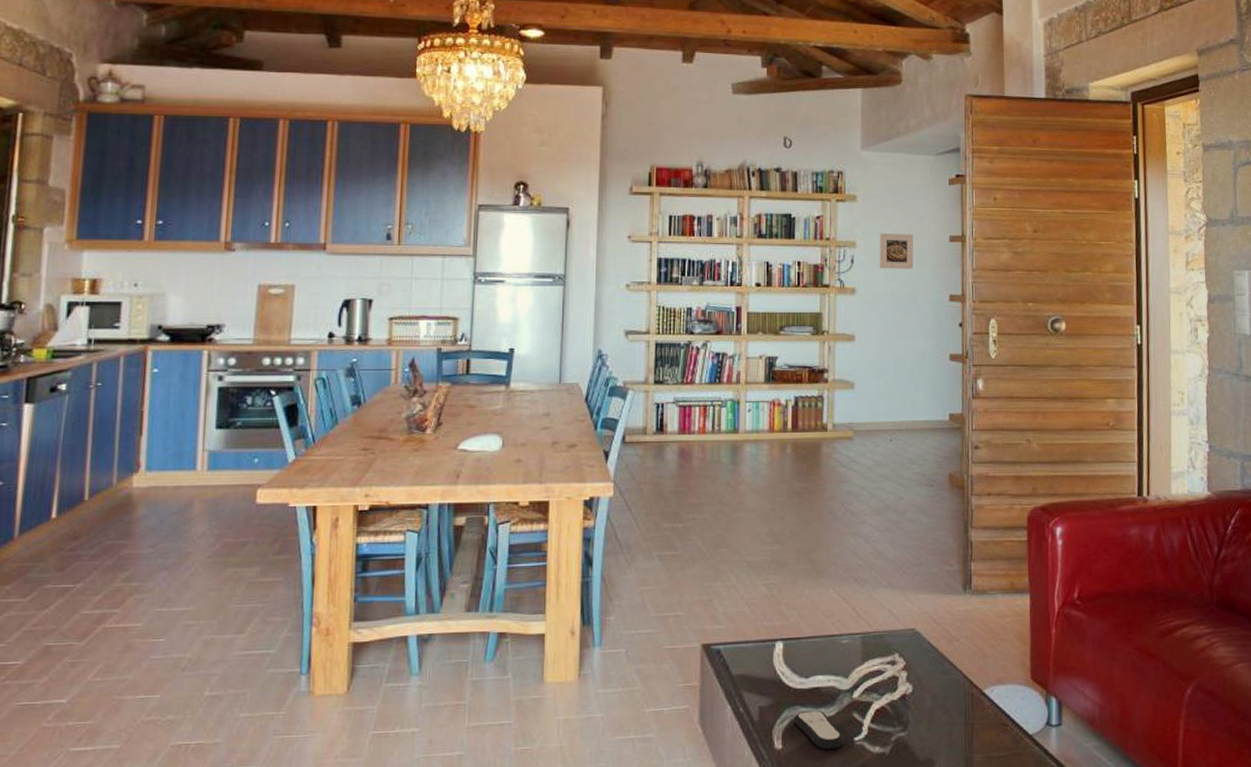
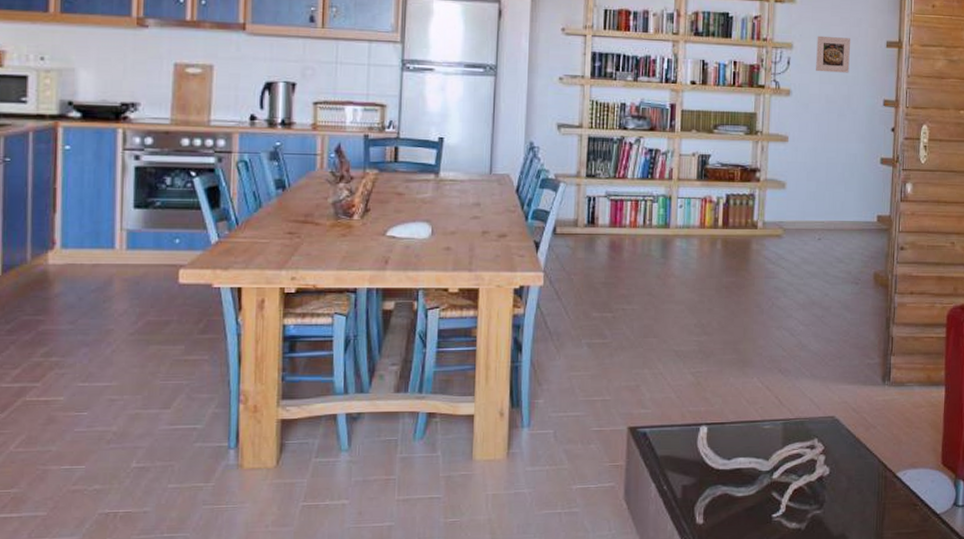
remote control: present [793,709,845,750] -> none [715,489,763,525]

